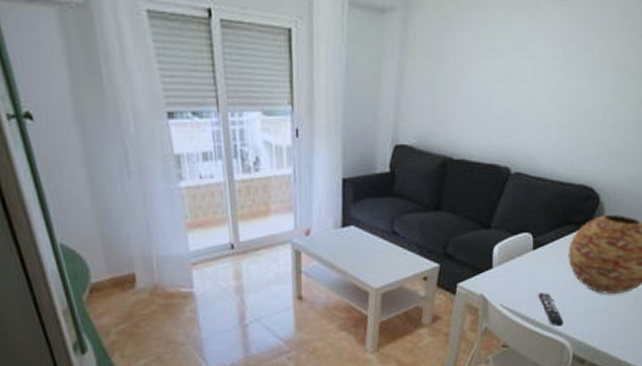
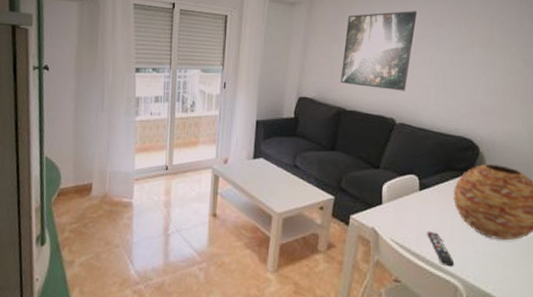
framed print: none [445,21,543,132] -> present [340,11,418,91]

